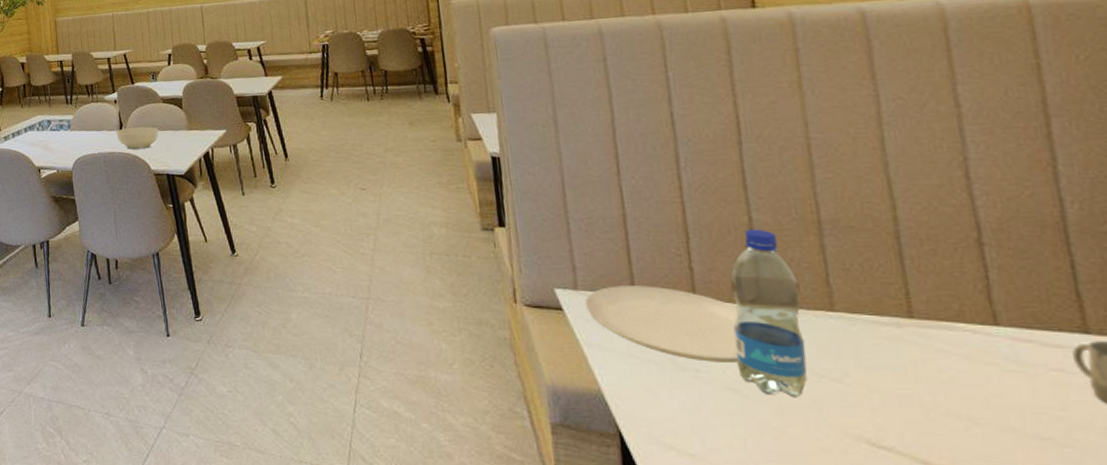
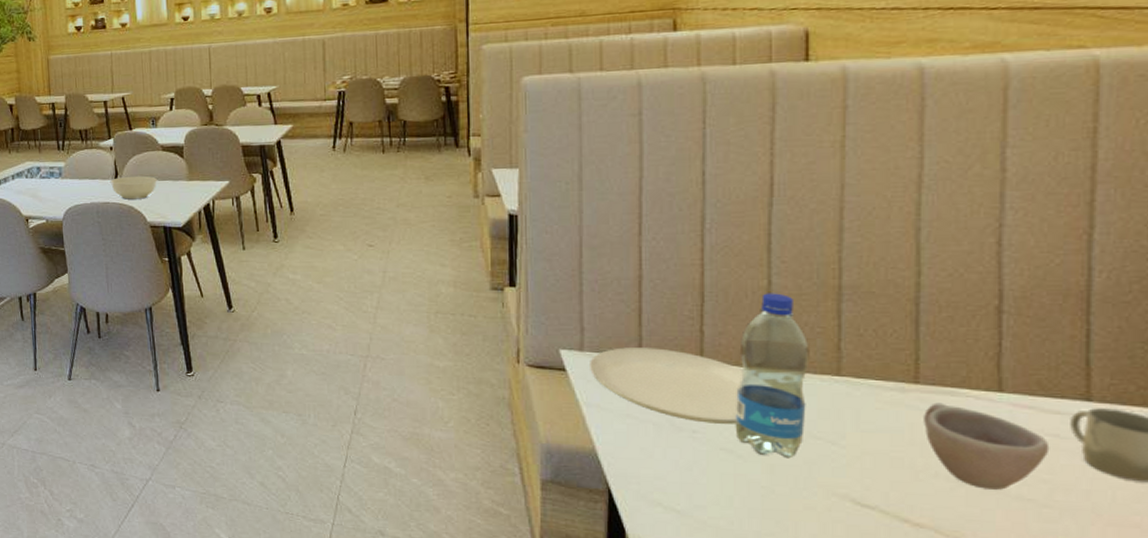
cup: none [923,337,1058,429] -> present [924,402,1050,490]

